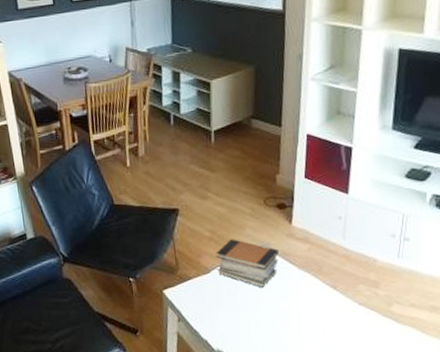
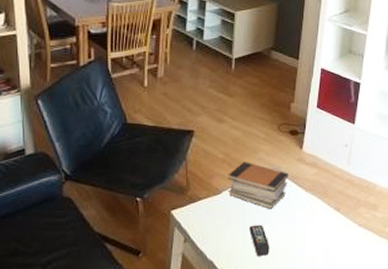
remote control: none [242,304,264,336] -> present [249,225,270,256]

